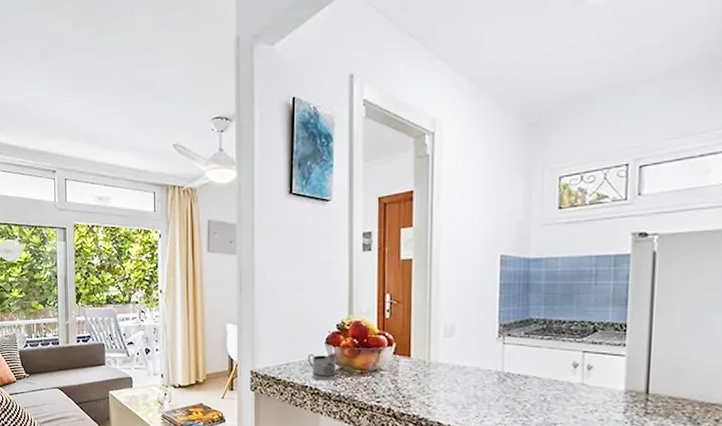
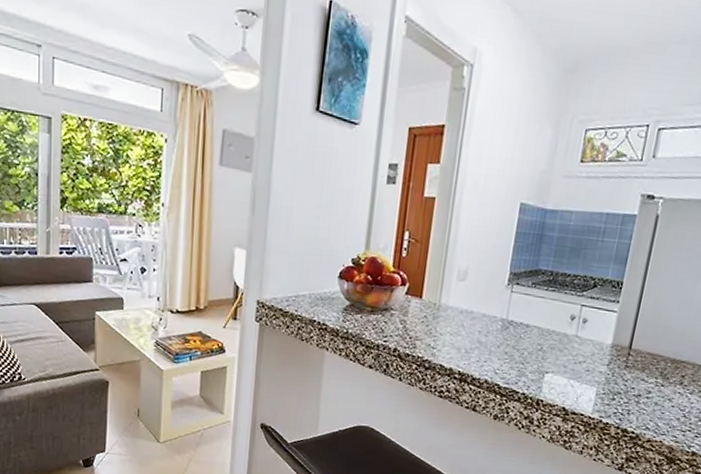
tea glass holder: present [307,353,338,381] -> none [318,287,349,317]

